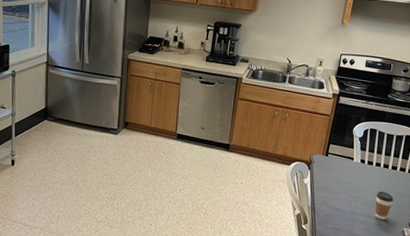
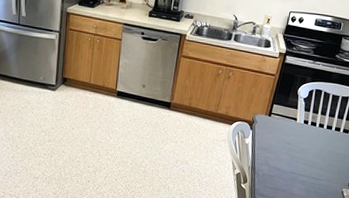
coffee cup: present [375,191,393,220] -> none [315,152,335,181]

